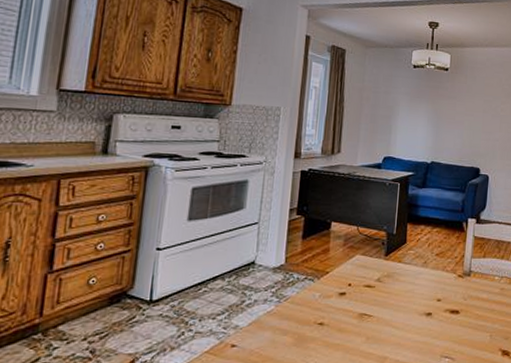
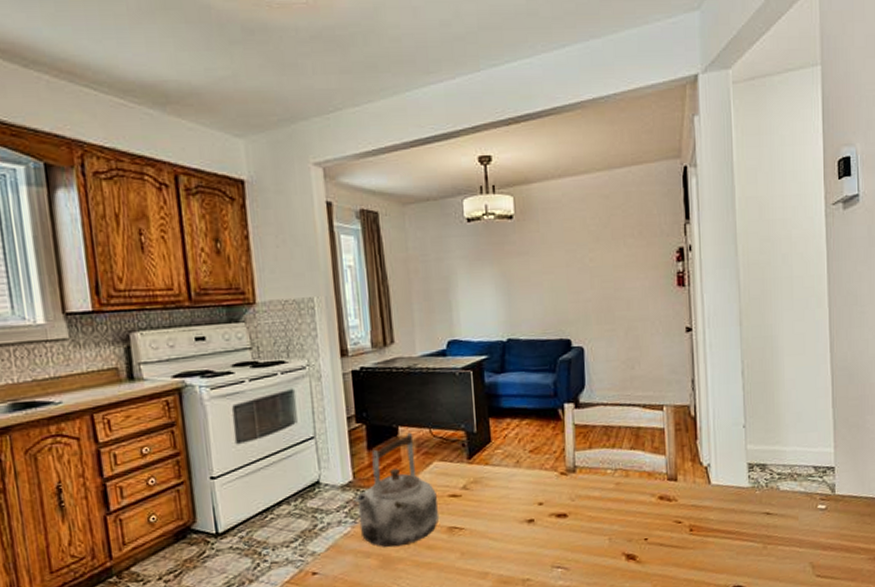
kettle: none [282,228,355,328] -> present [354,432,439,548]

